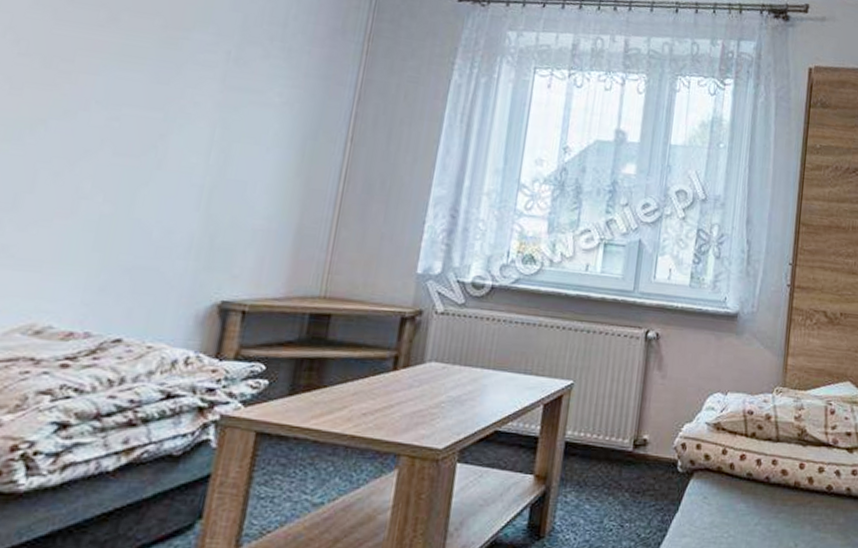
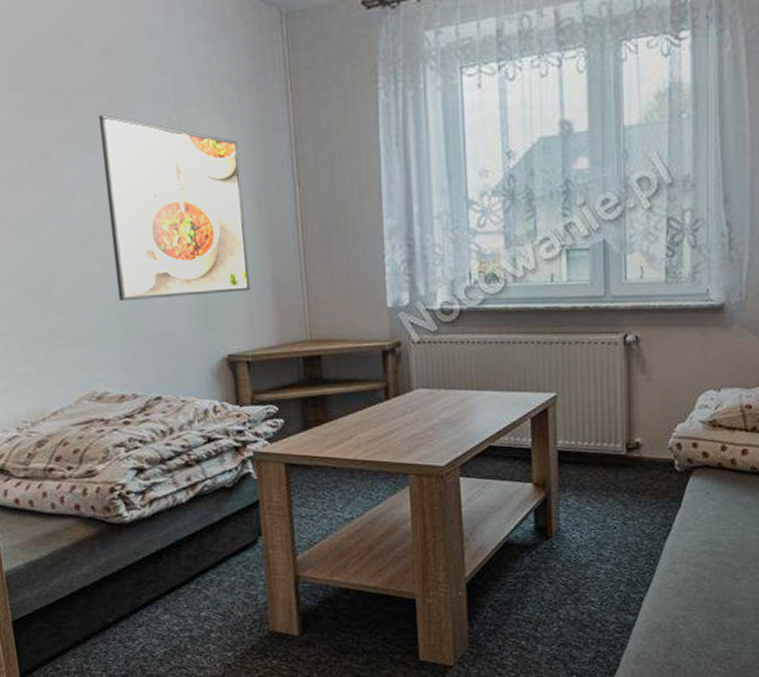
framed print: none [104,34,297,236] -> present [99,115,250,302]

